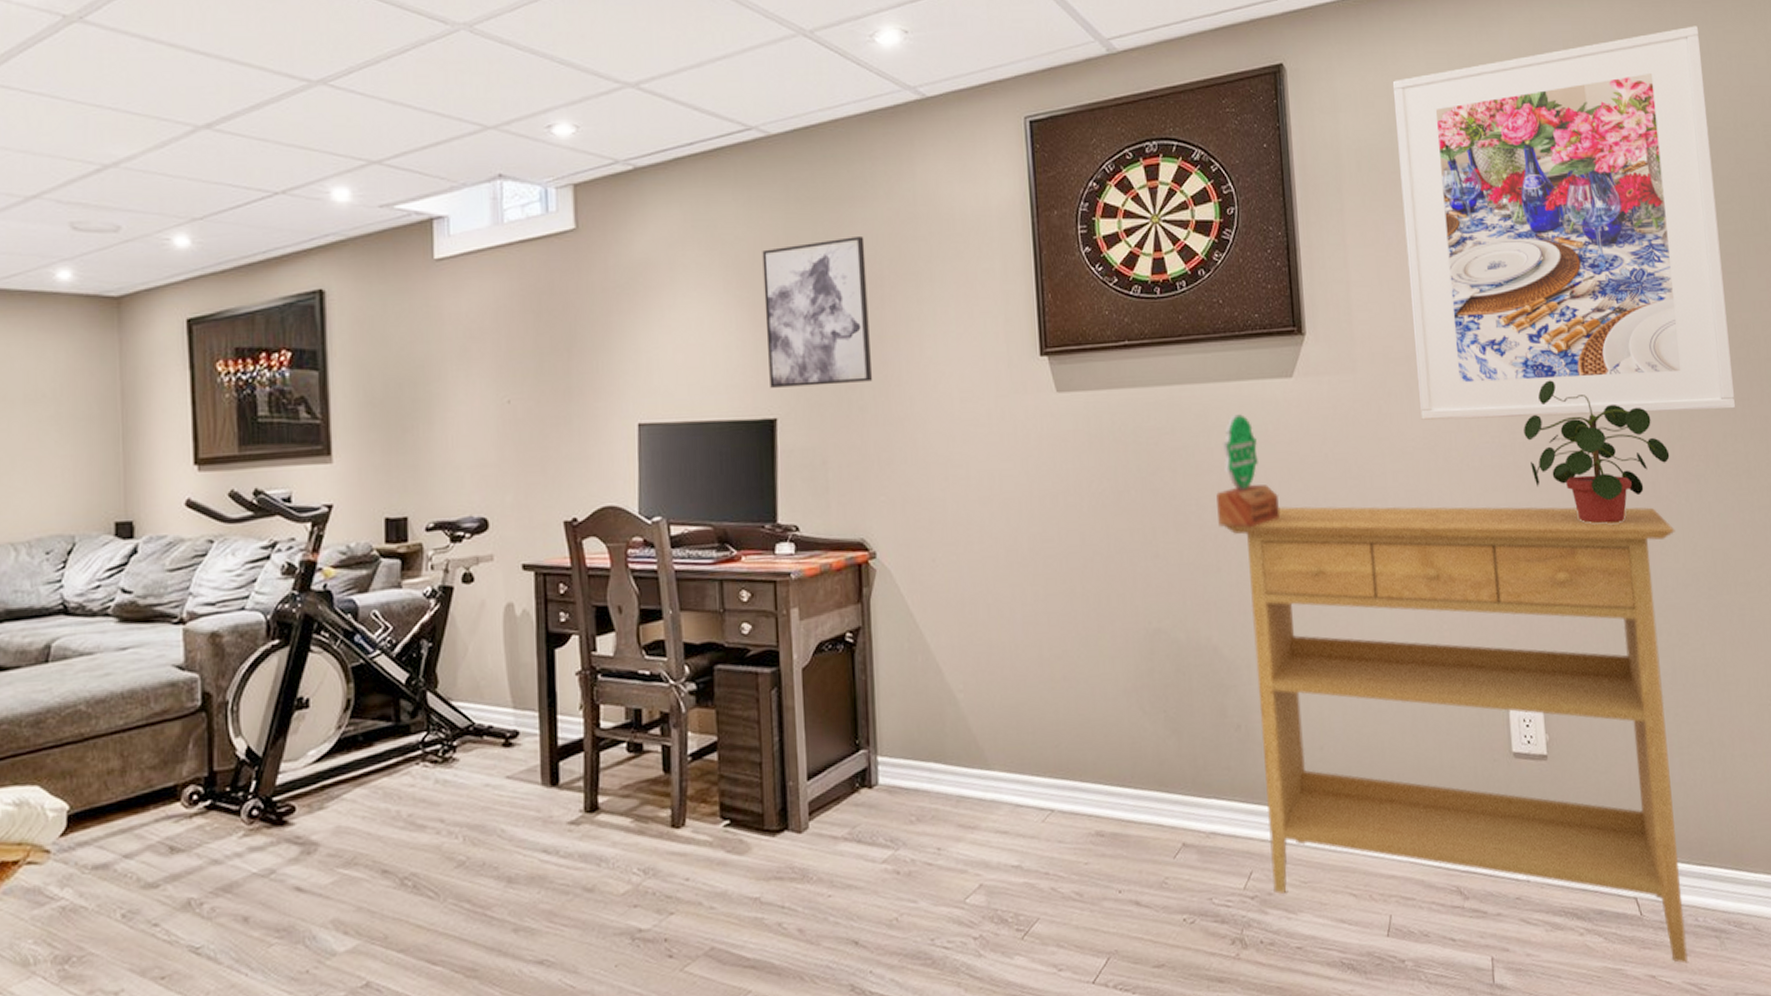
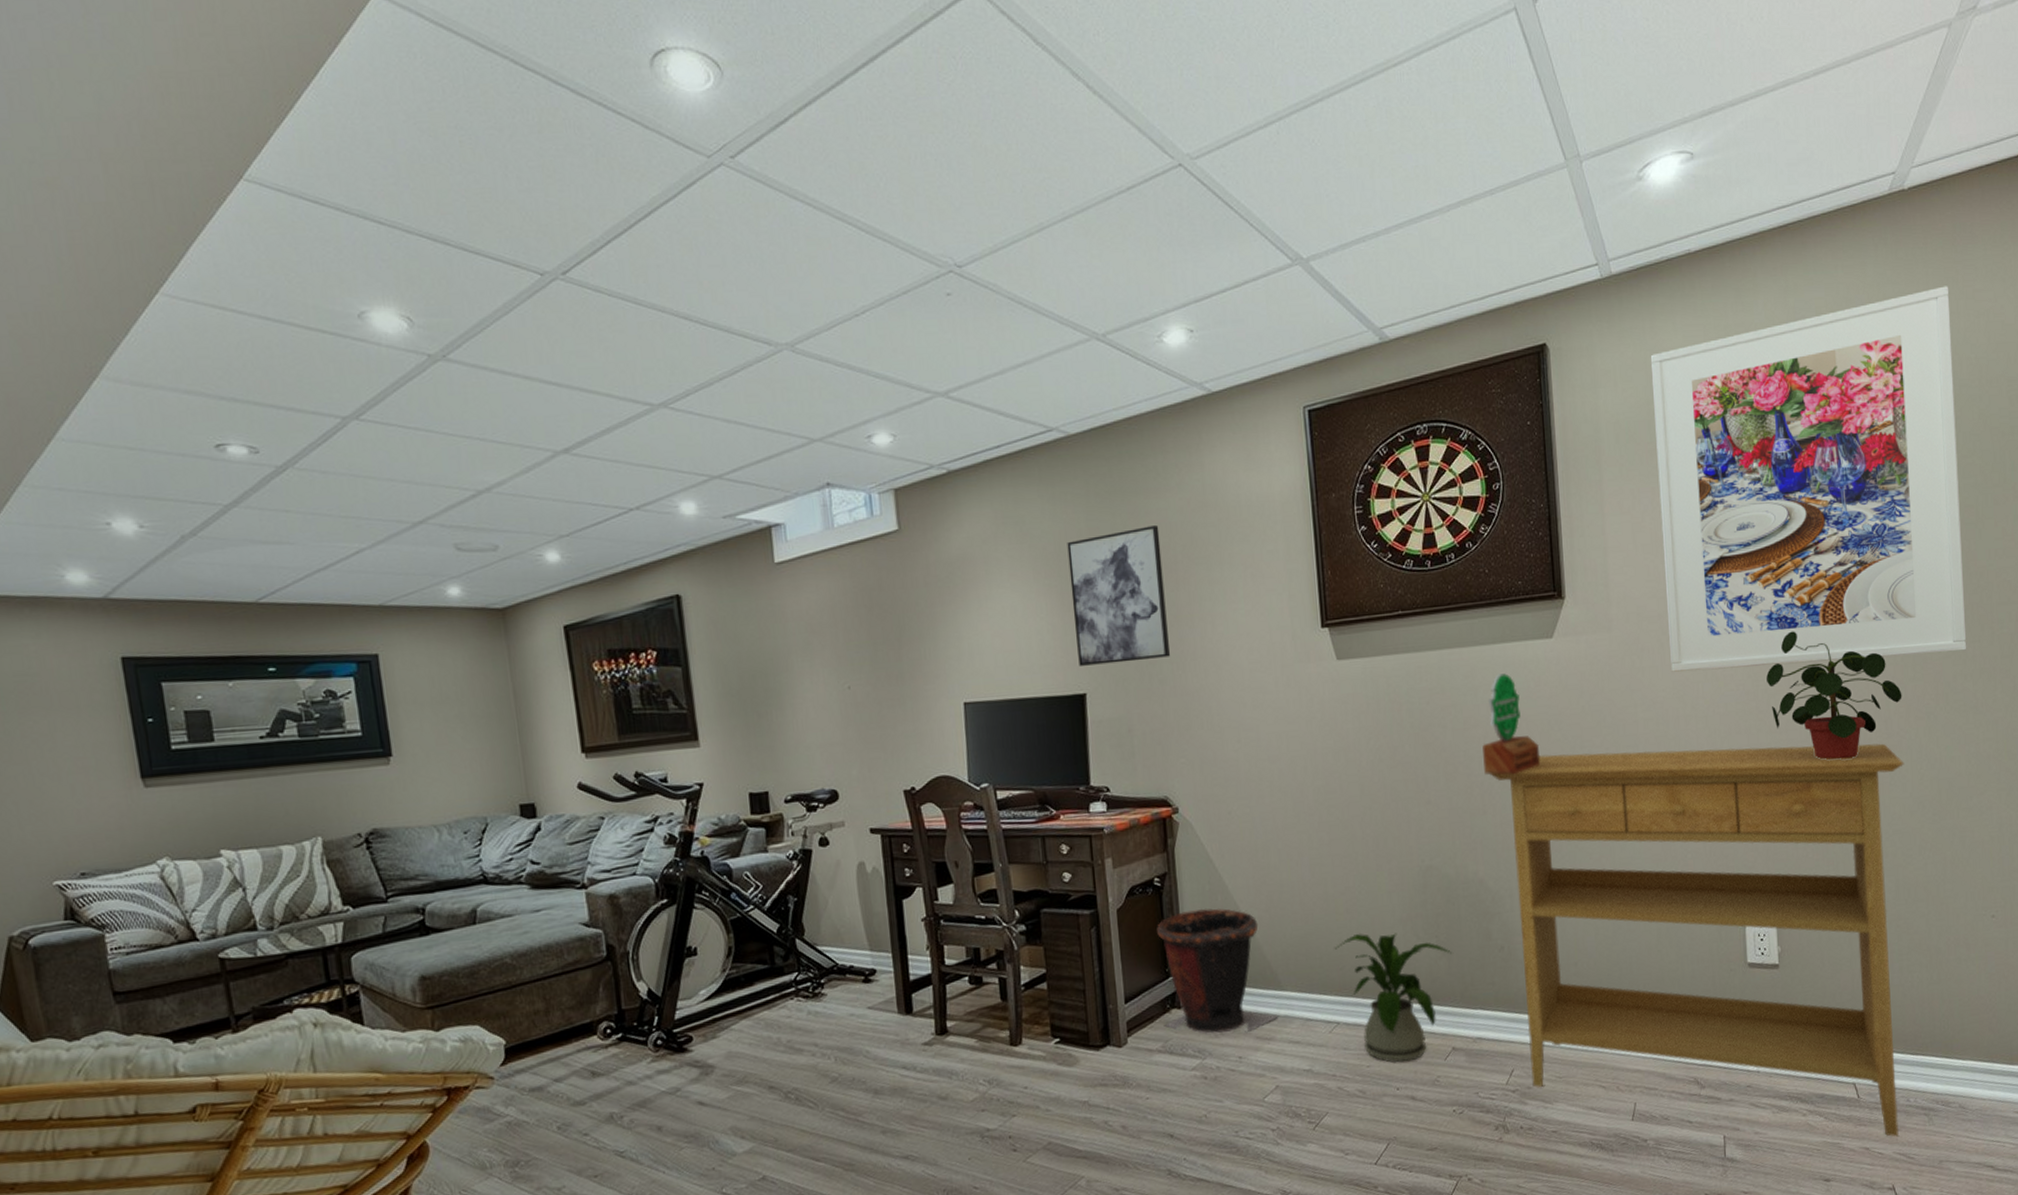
waste bin: none [847,670,984,820] -> present [1157,908,1279,1034]
house plant: none [1049,704,1182,861] -> present [1334,933,1451,1063]

